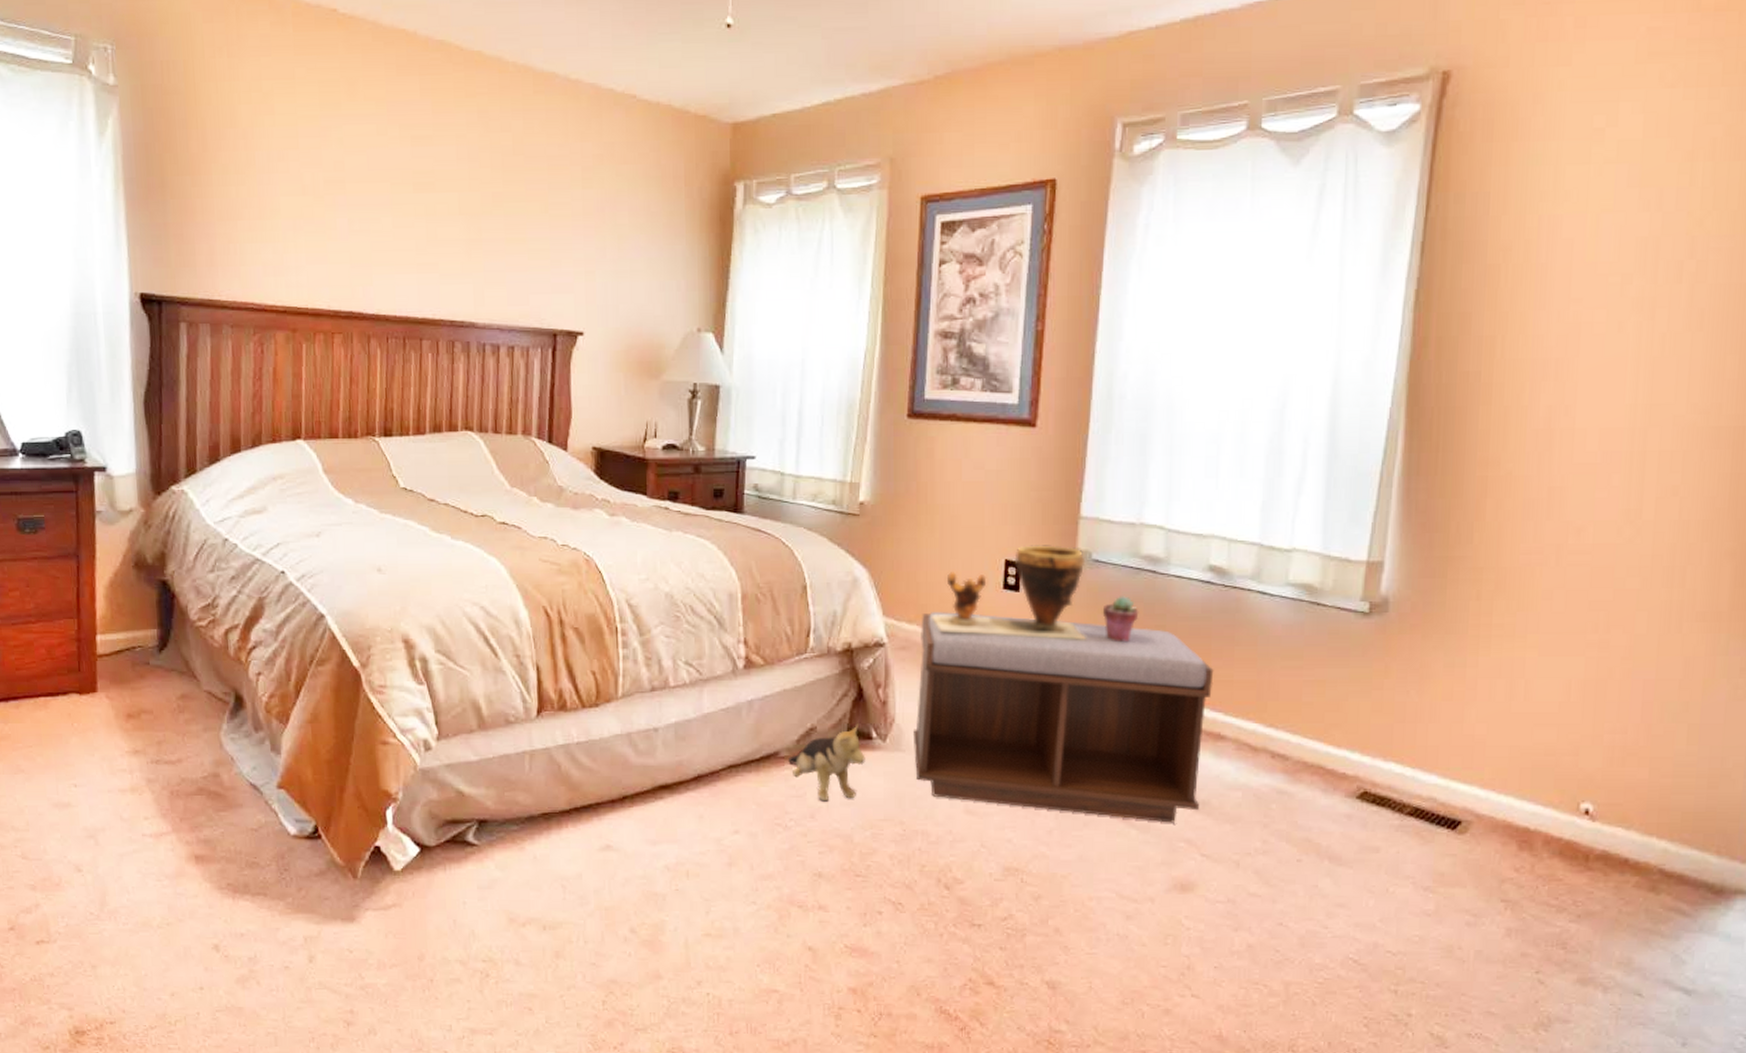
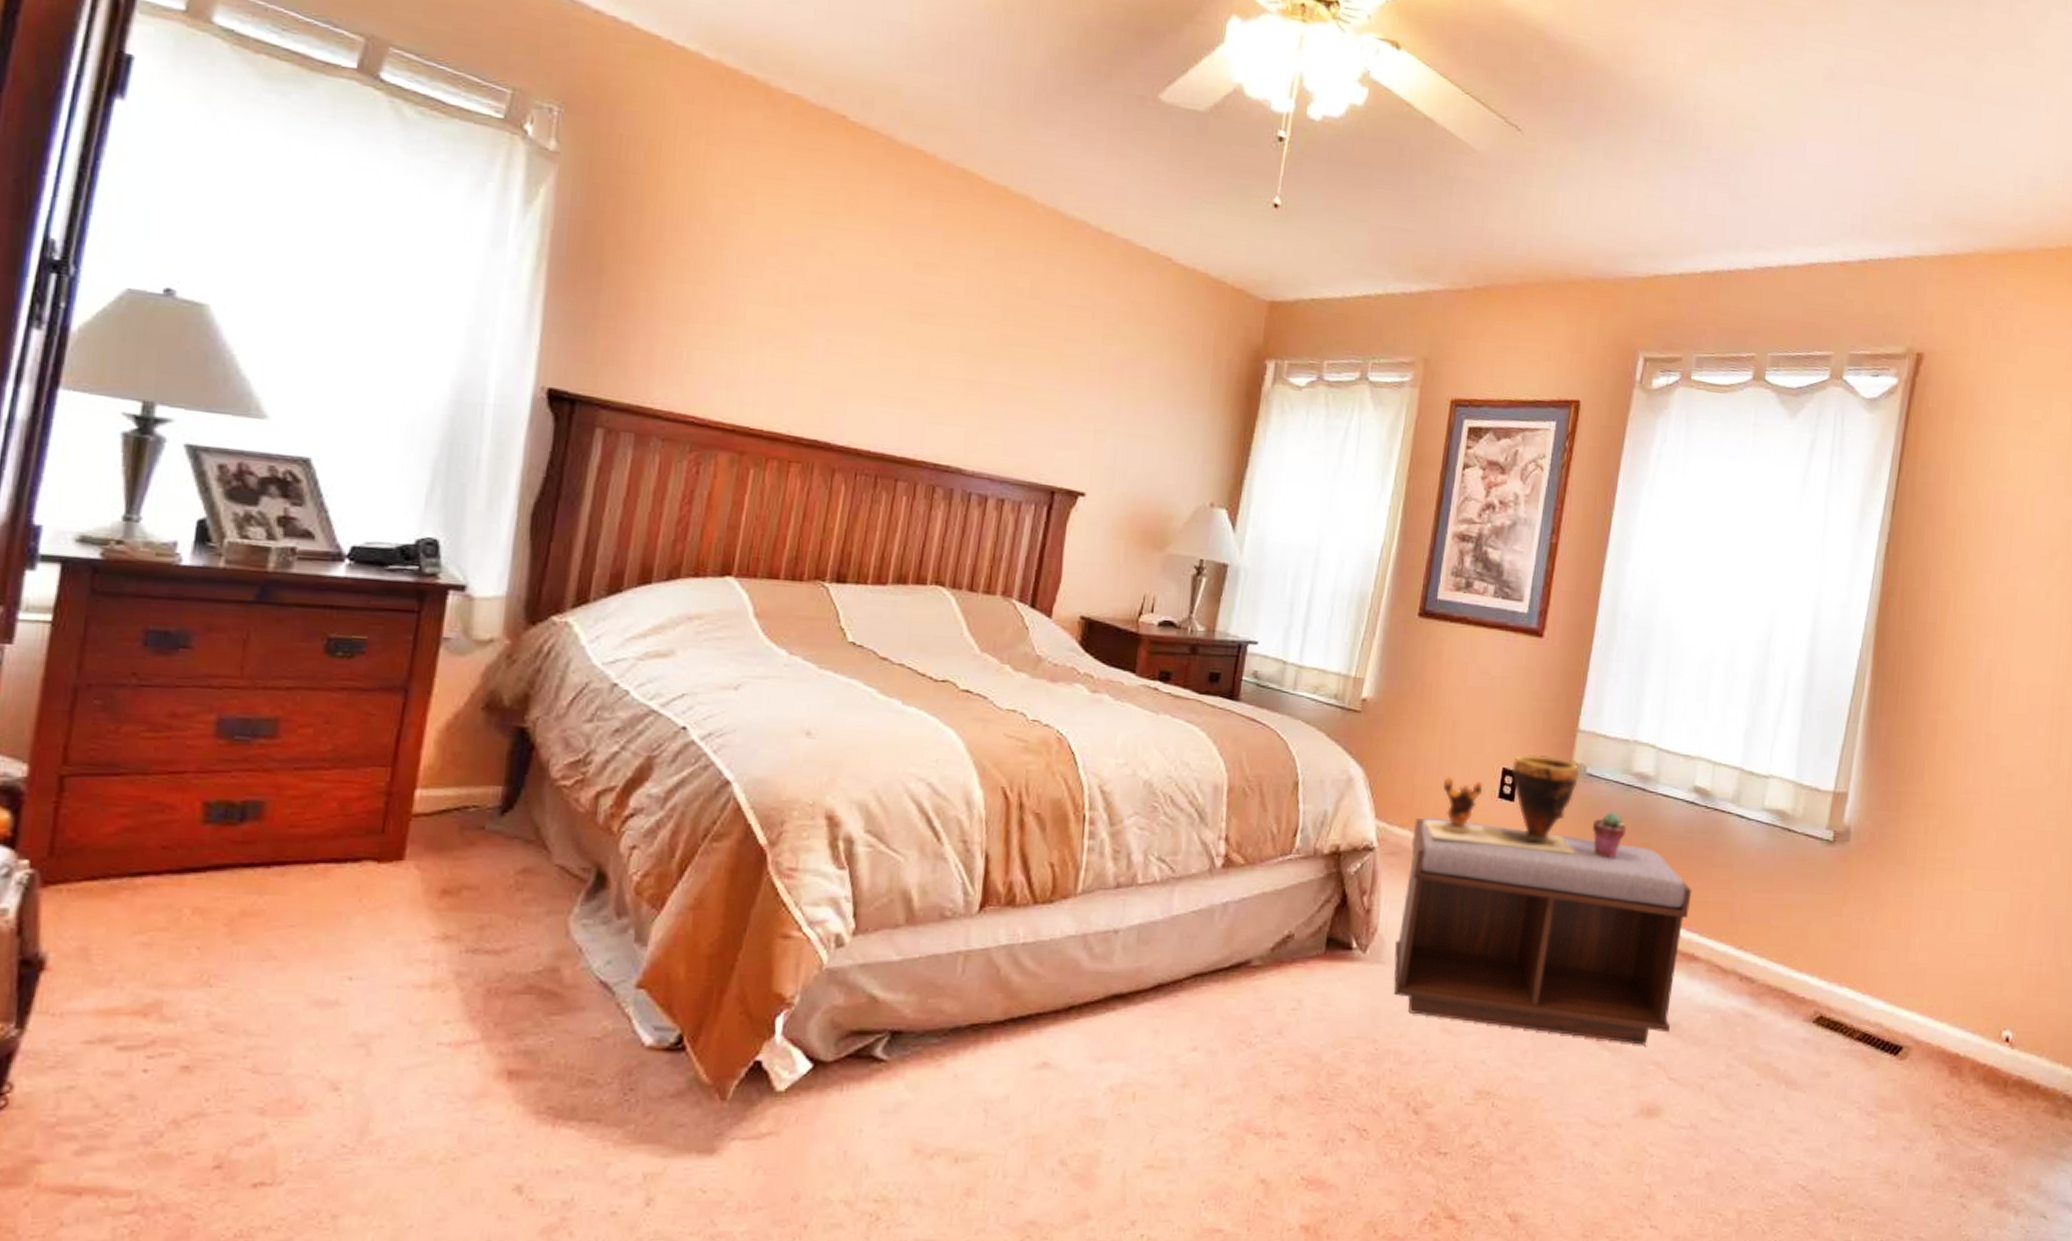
plush toy: present [787,723,865,802] -> none [1259,932,1343,1017]

